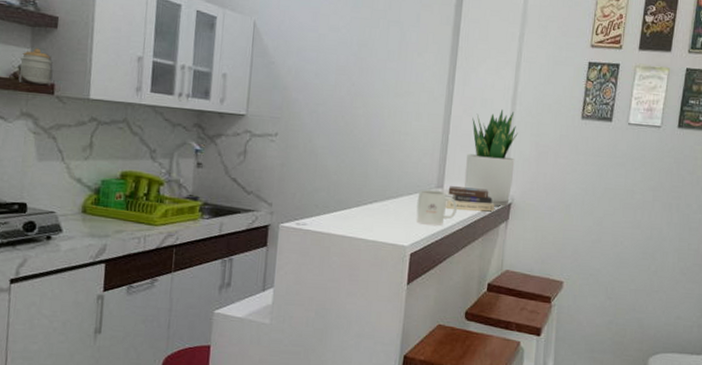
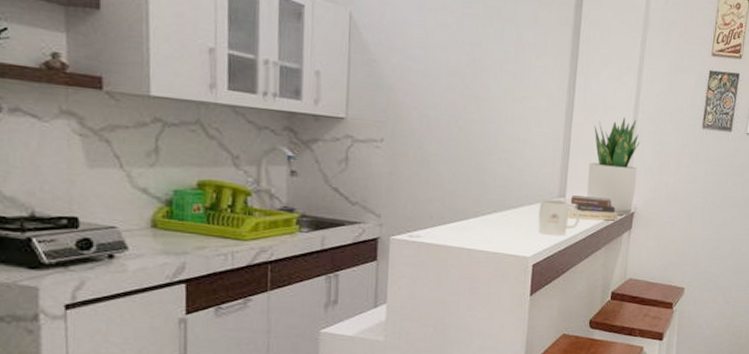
jar: present [18,48,53,86] -> none [52,32,98,80]

